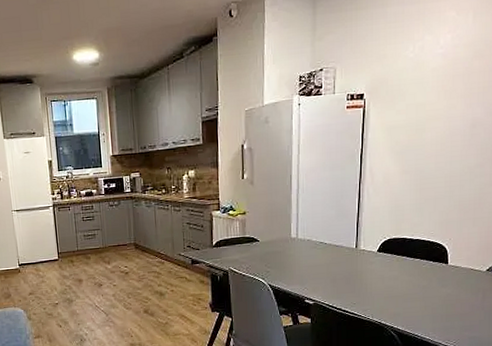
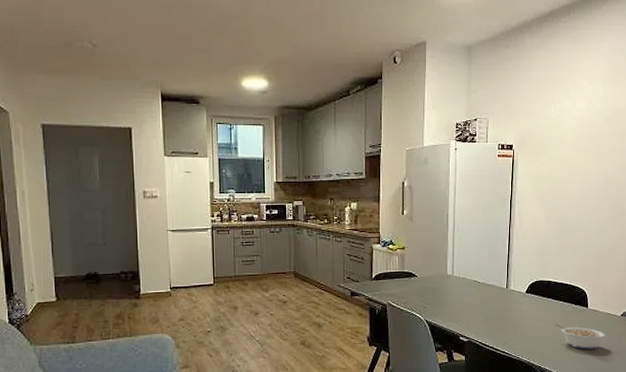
legume: none [409,282,468,308] -> present [555,323,606,350]

